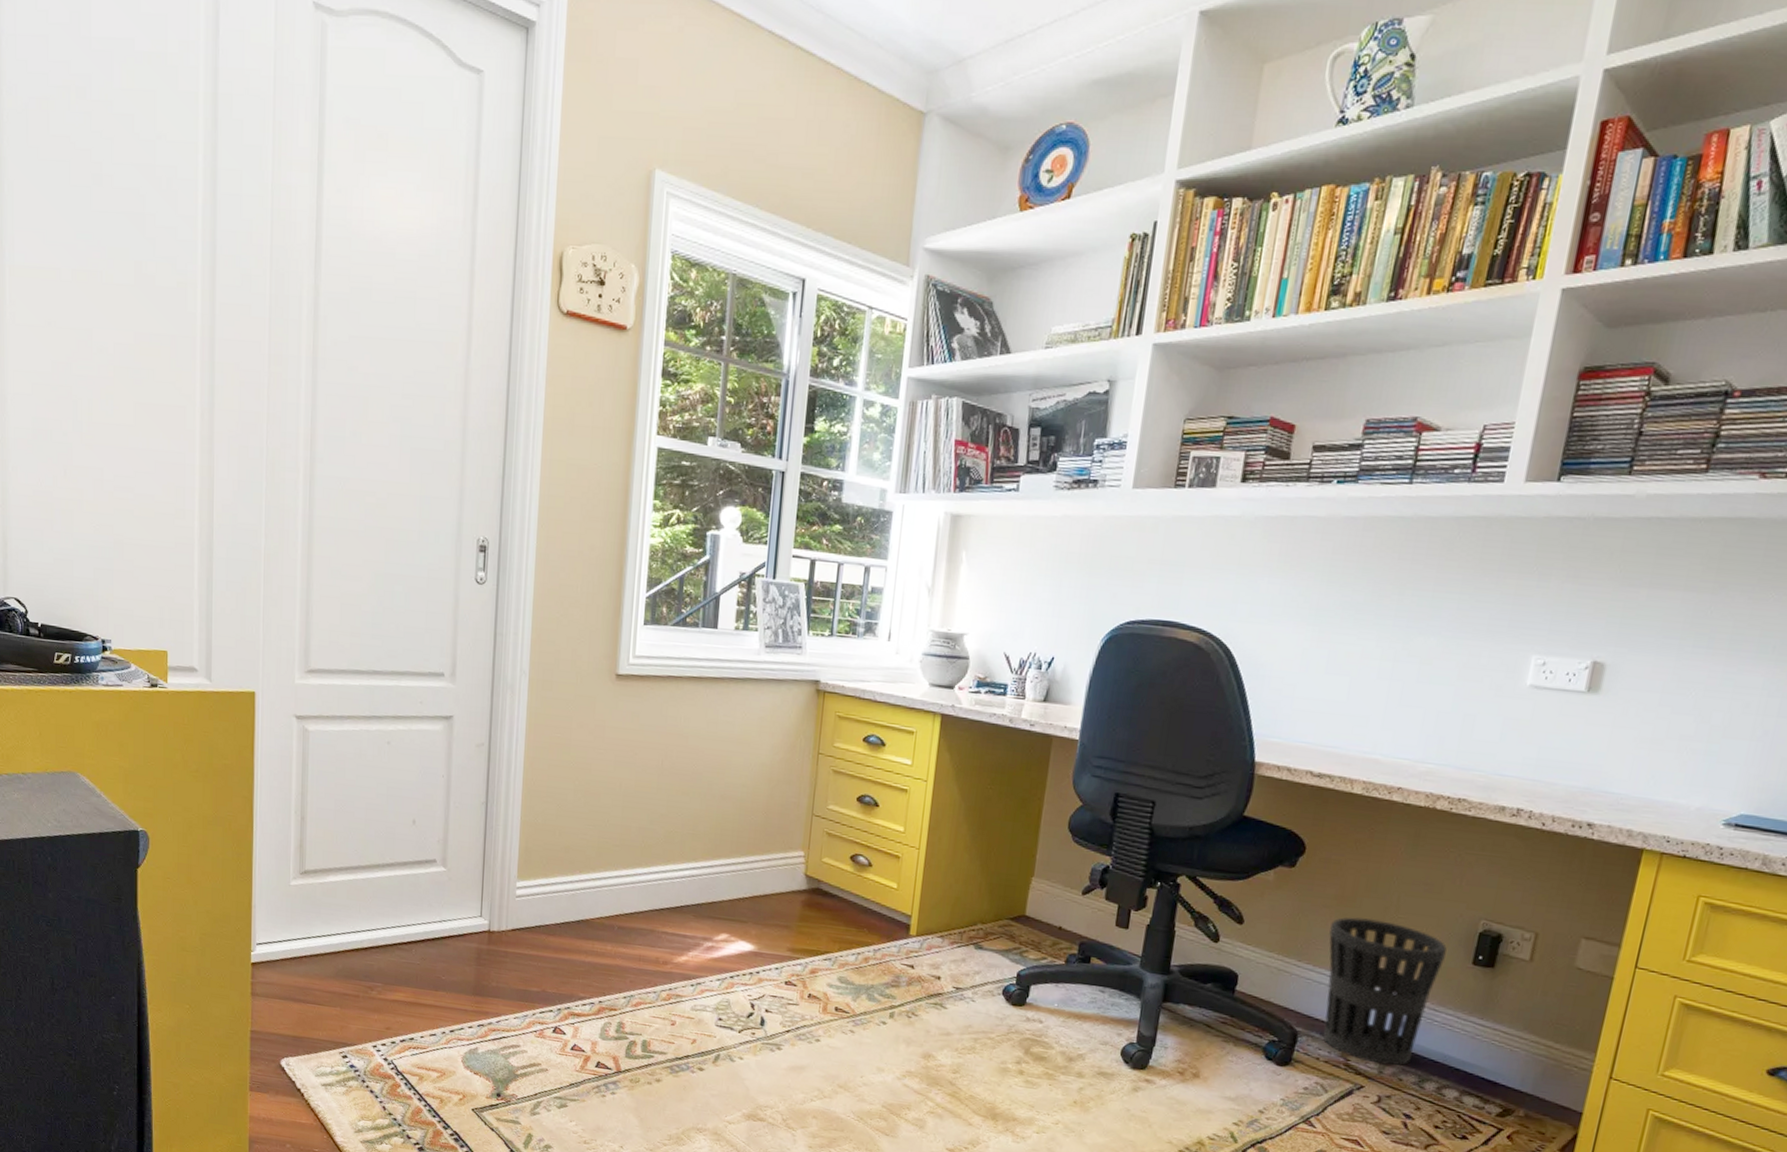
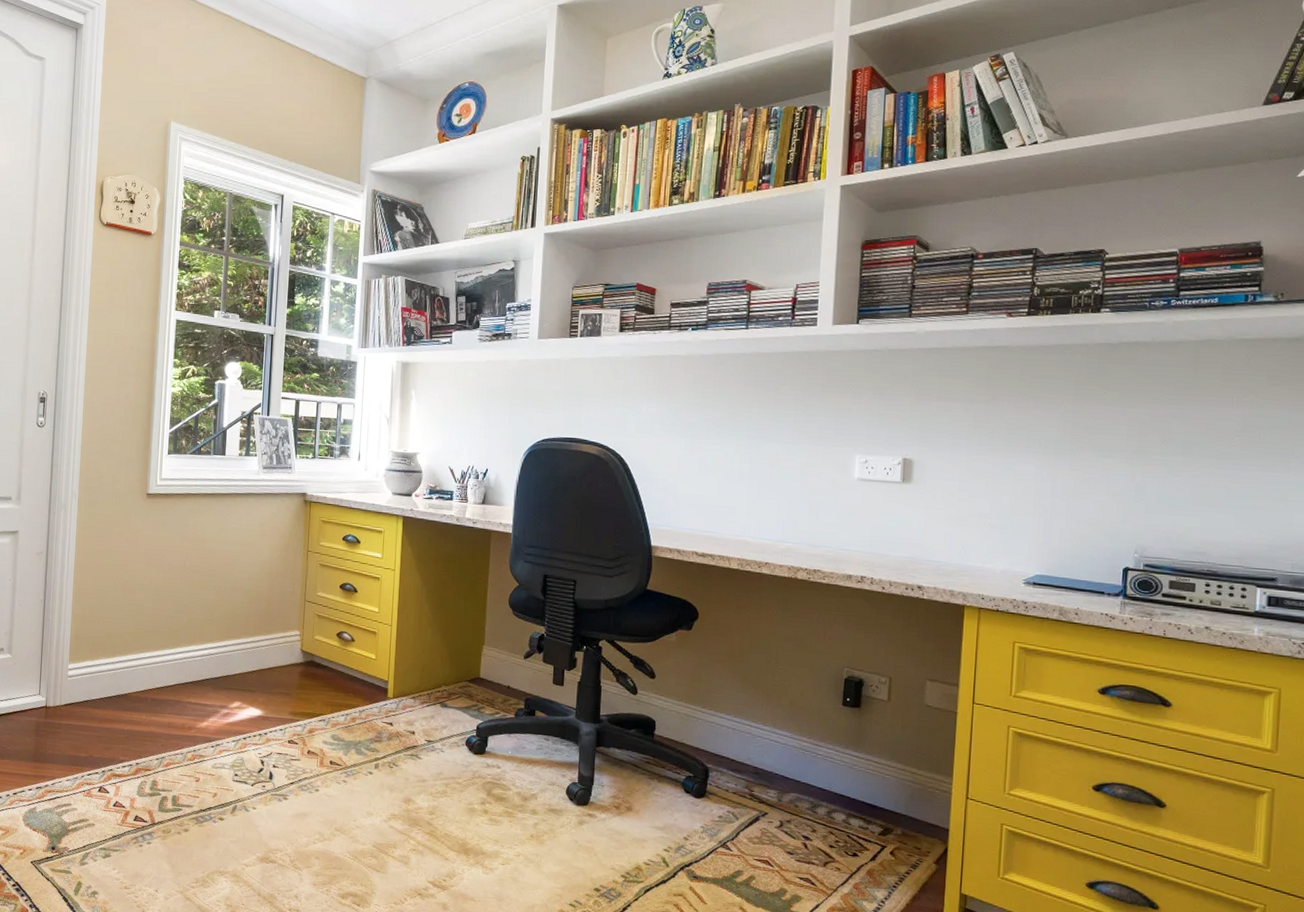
wastebasket: present [1322,917,1447,1066] -> none [725,669,820,794]

